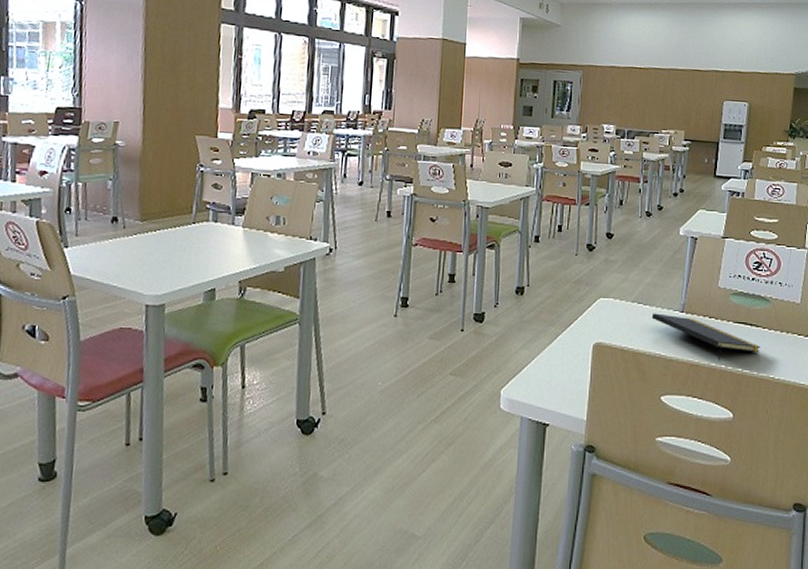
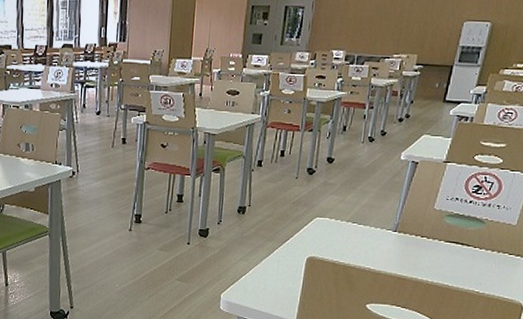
notepad: present [651,313,760,361] -> none [364,232,469,276]

